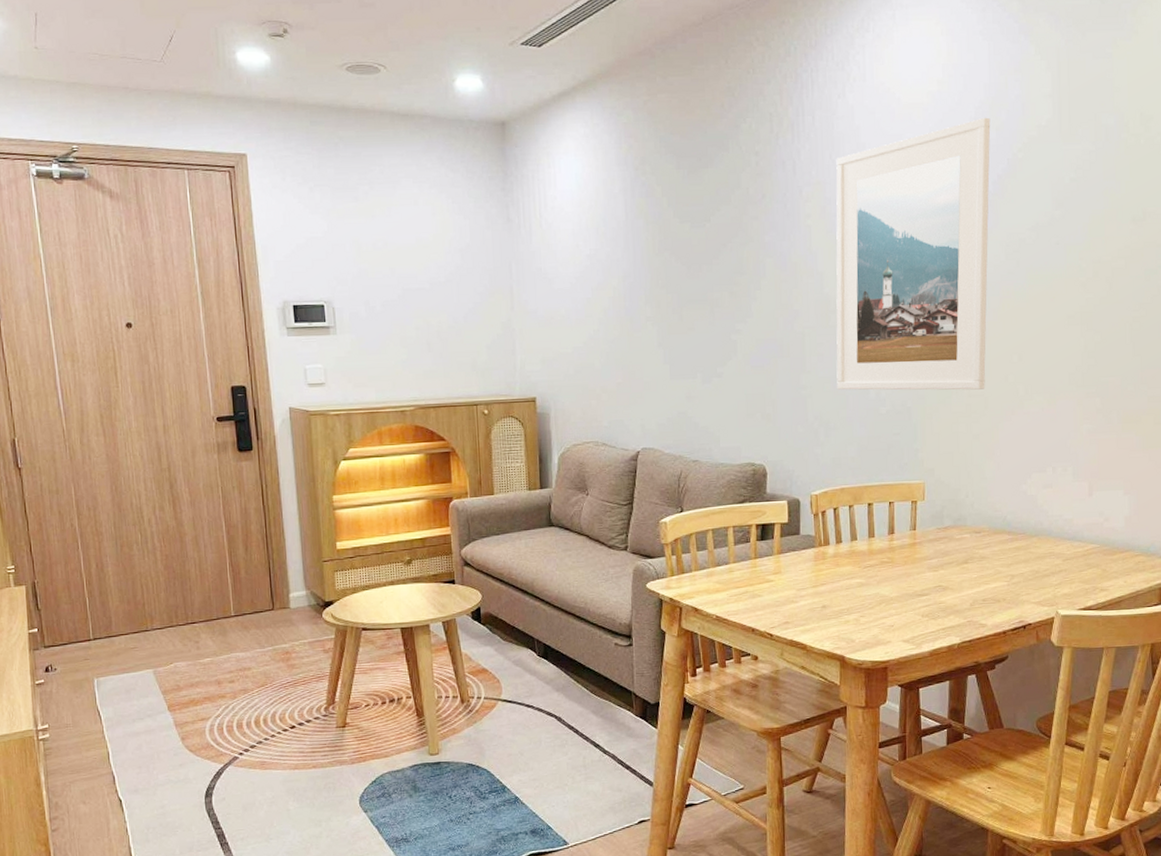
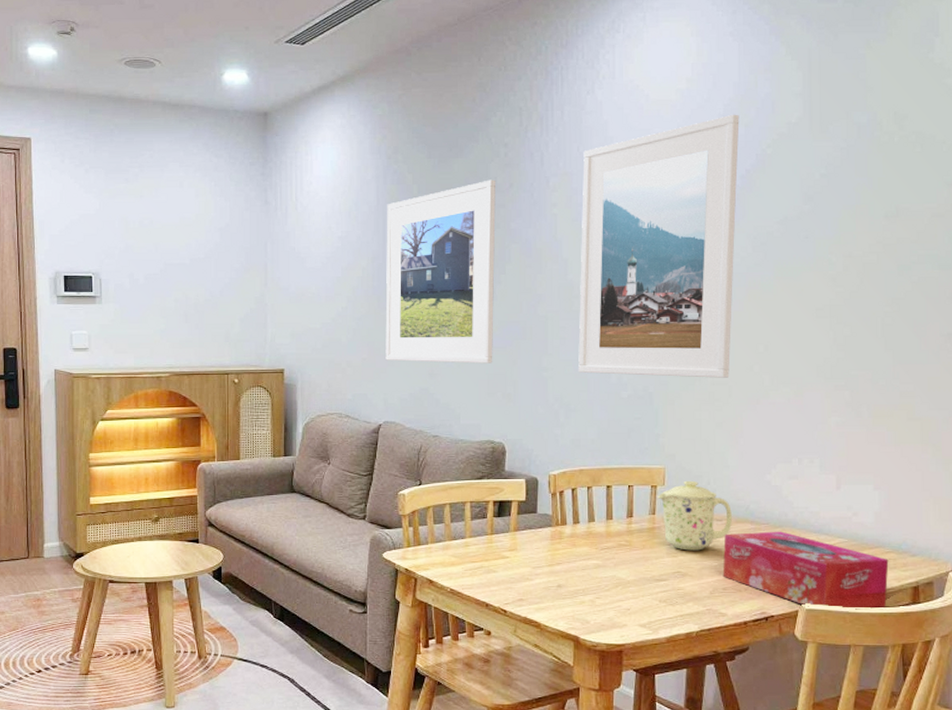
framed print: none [636,190,751,385] -> present [385,179,496,364]
mug: none [918,494,990,564] -> present [657,480,732,551]
tissue box: none [982,540,1138,613] -> present [722,531,889,610]

